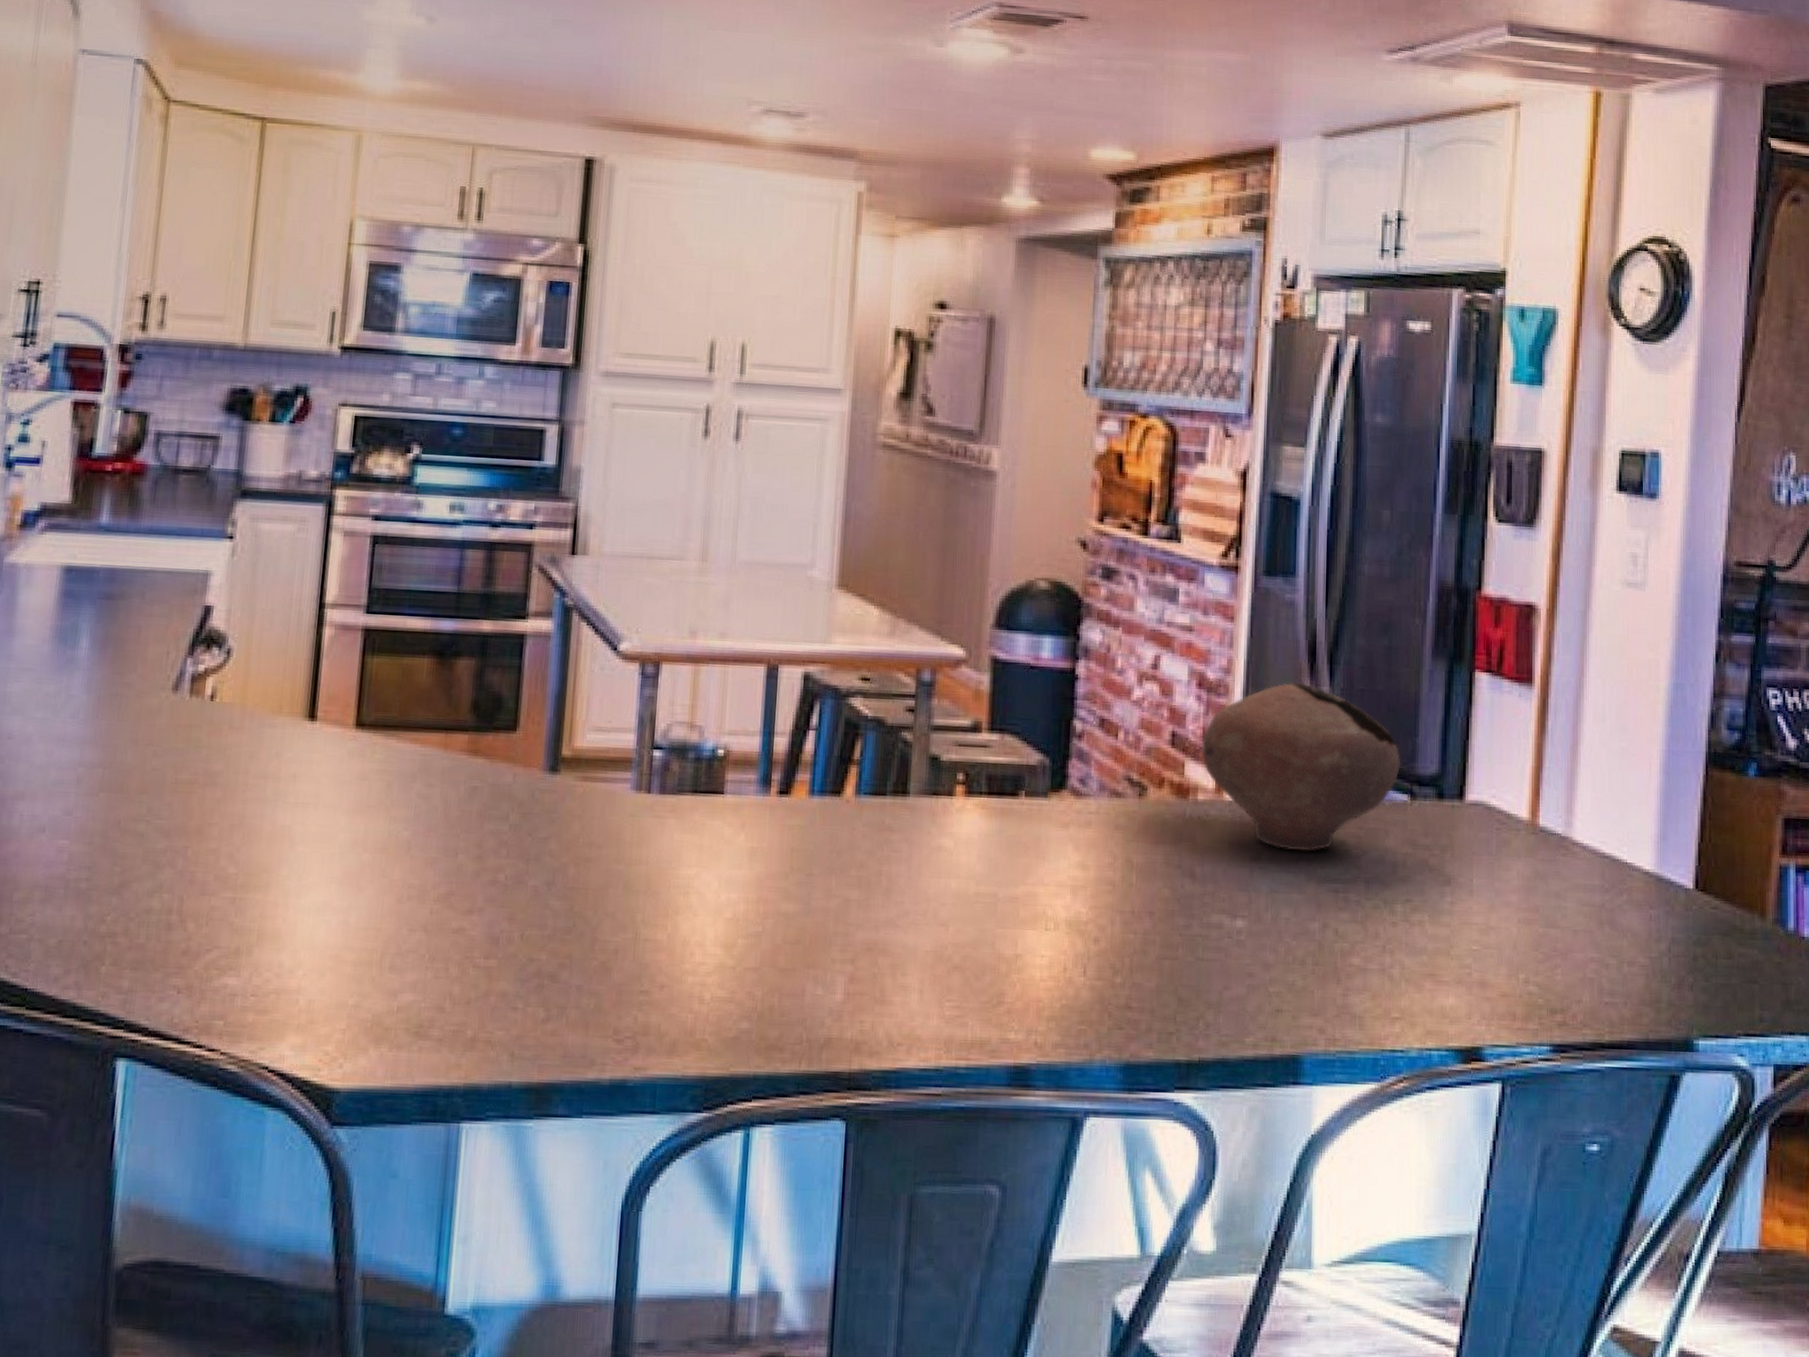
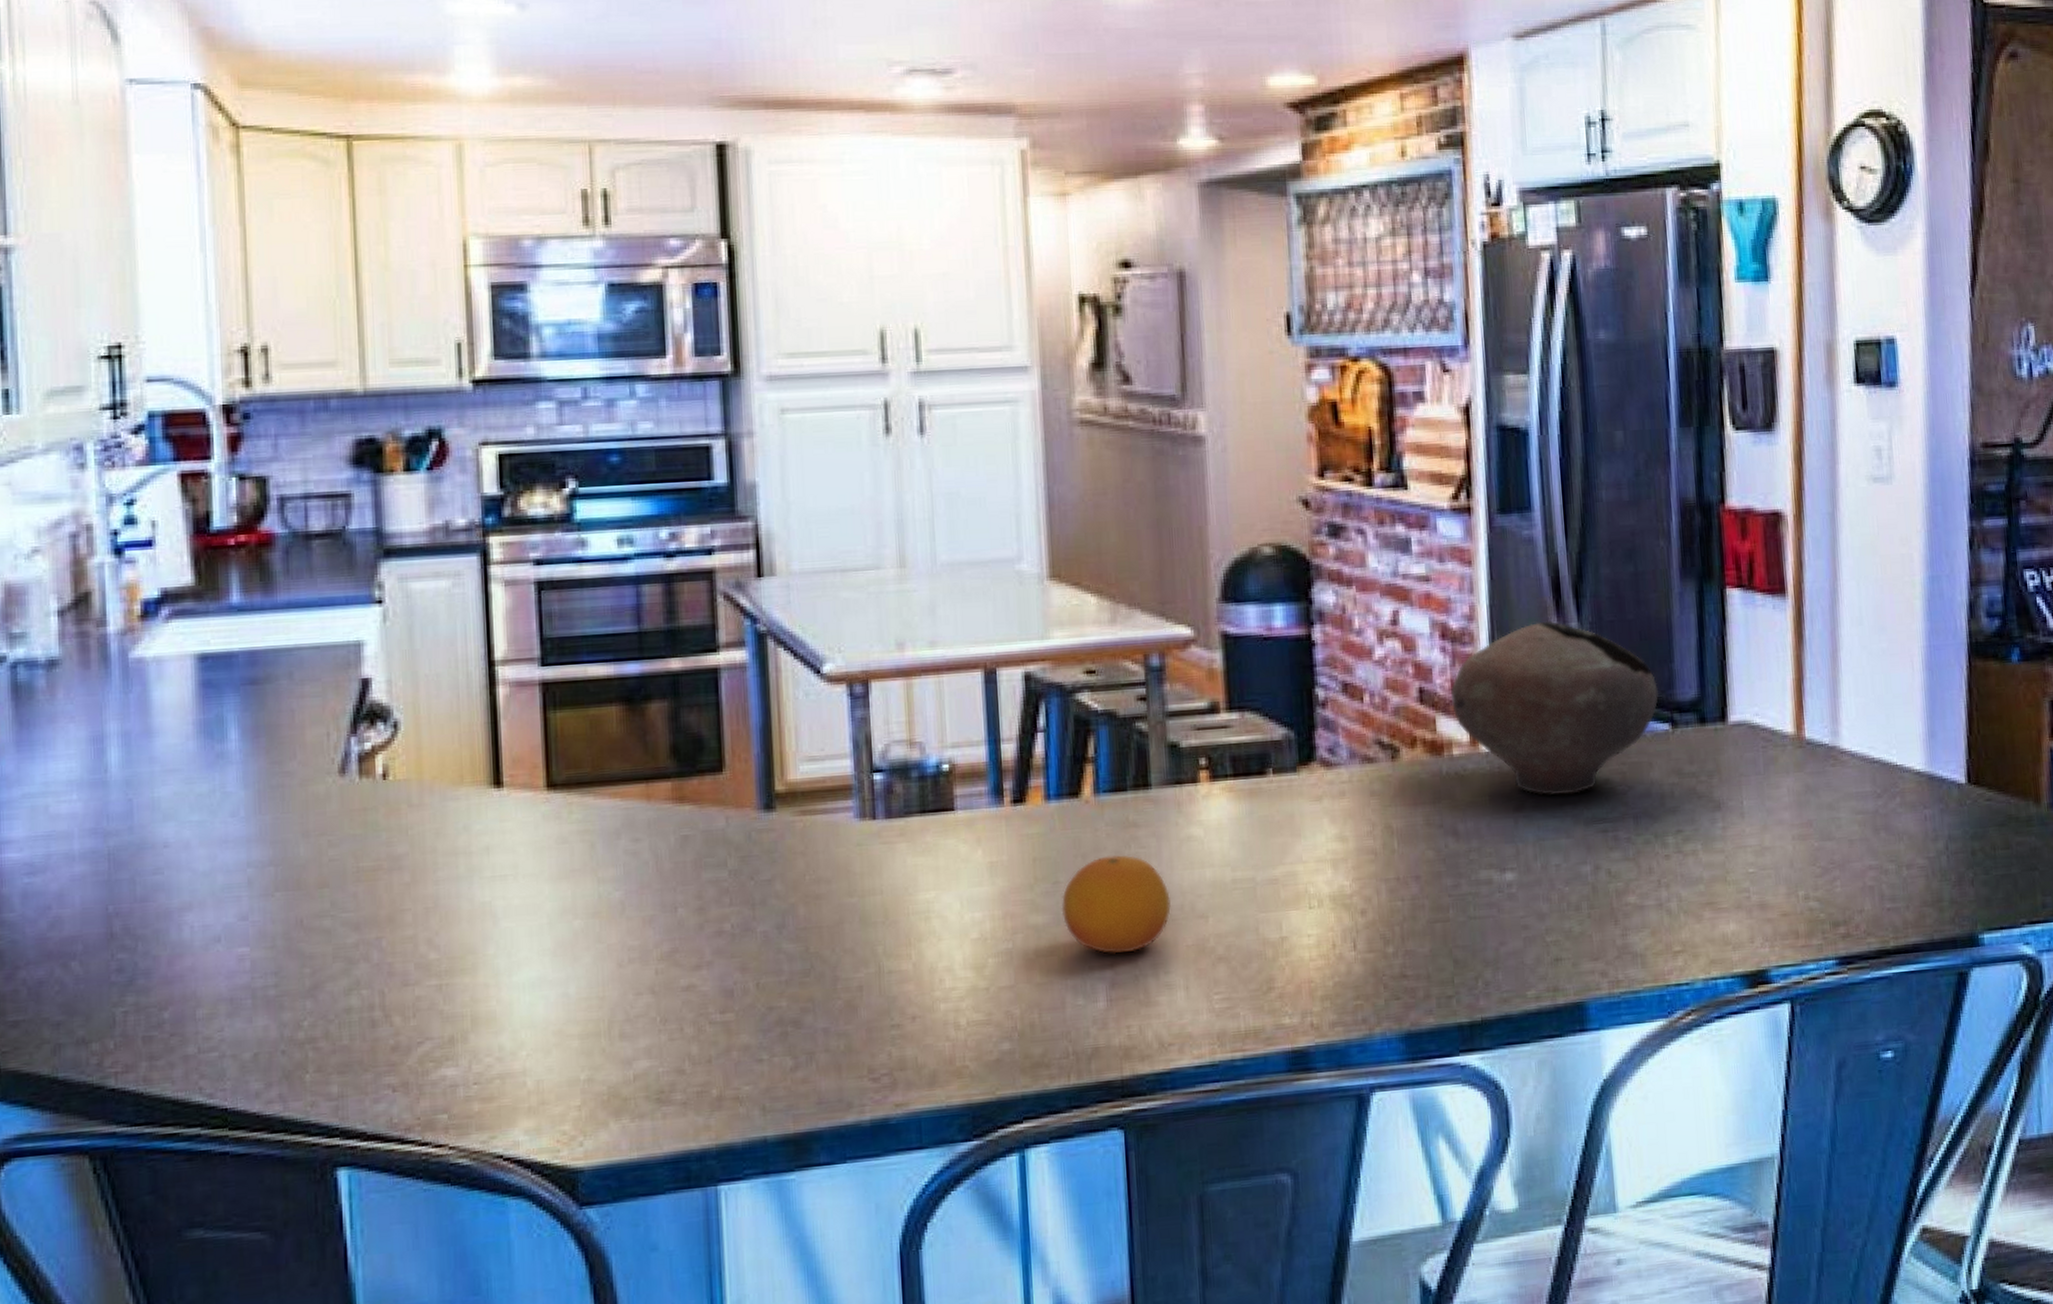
fruit: none [811,855,915,951] -> present [1061,855,1171,954]

